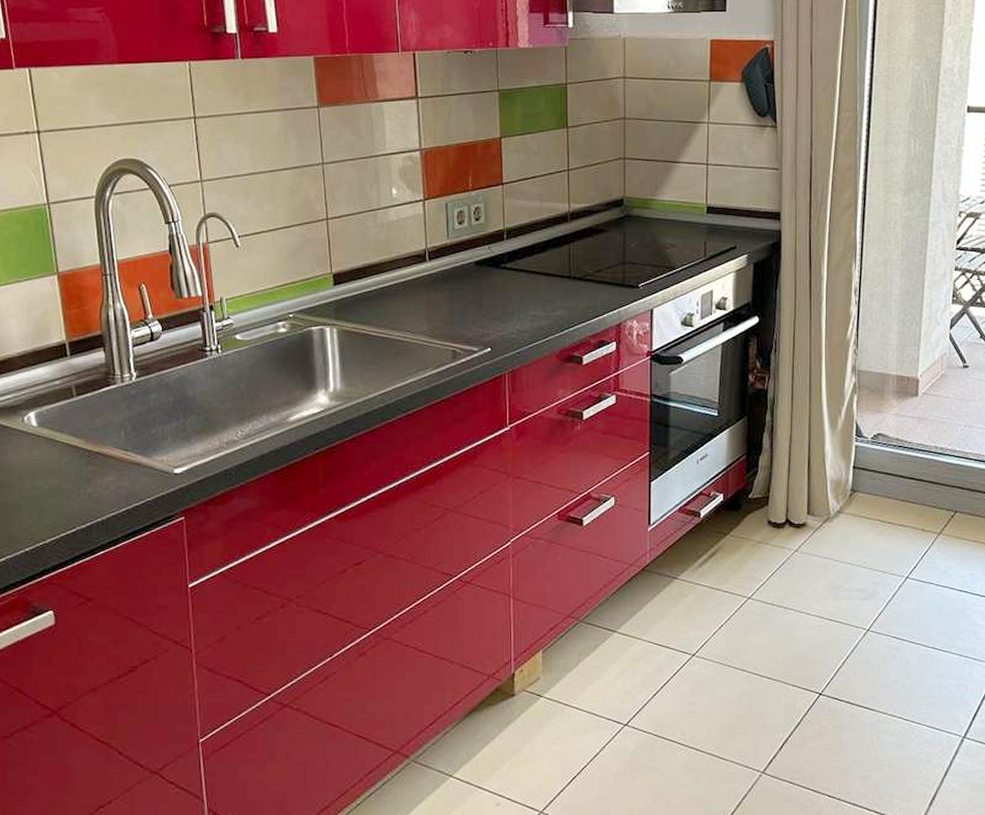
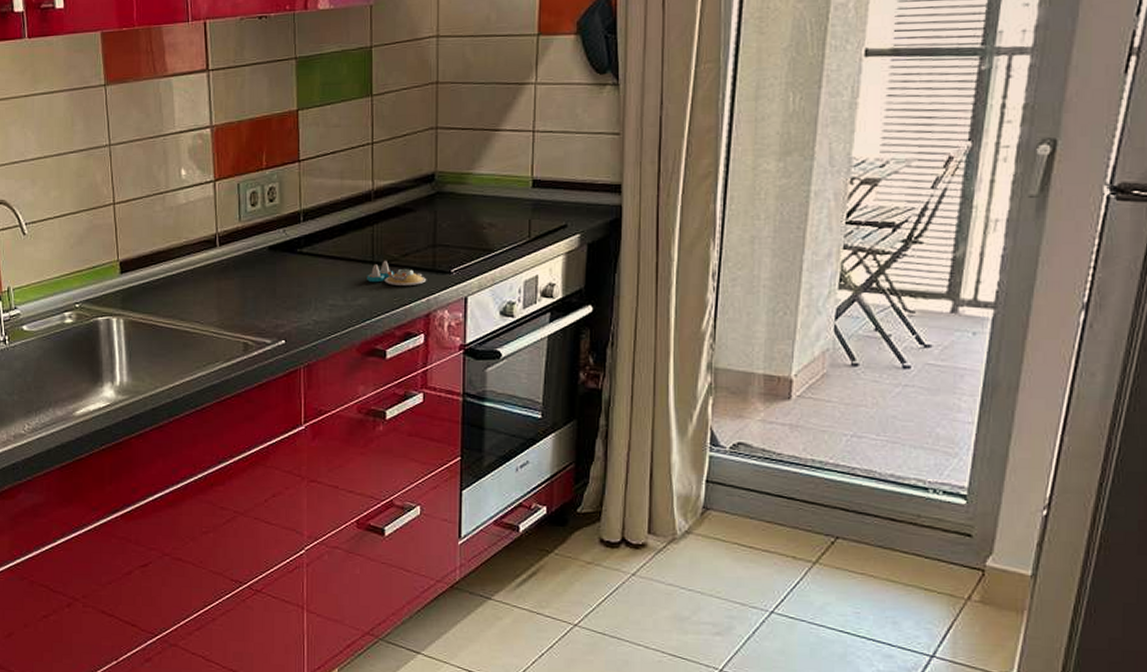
salt and pepper shaker set: none [565,275,618,298] -> present [367,260,427,285]

